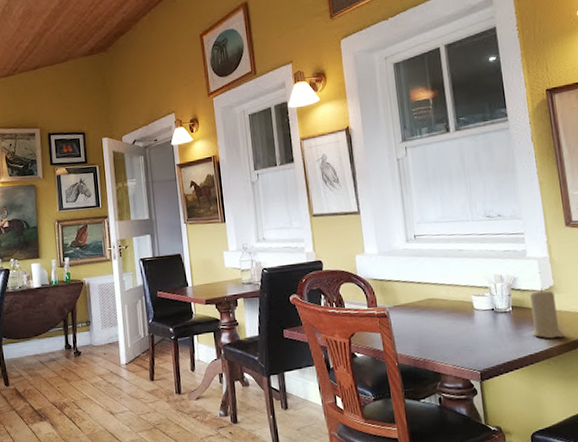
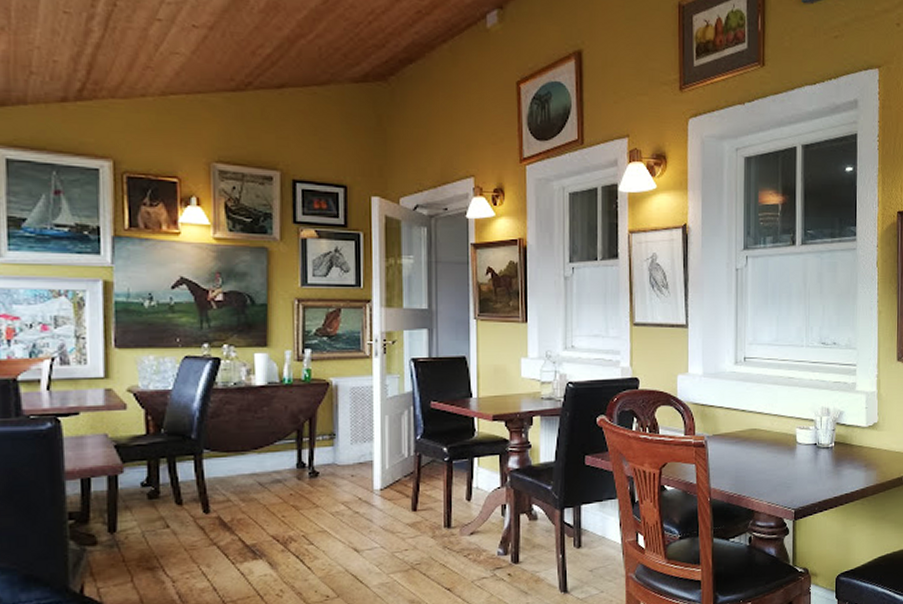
candle: present [529,288,565,339] -> none [851,424,881,478]

